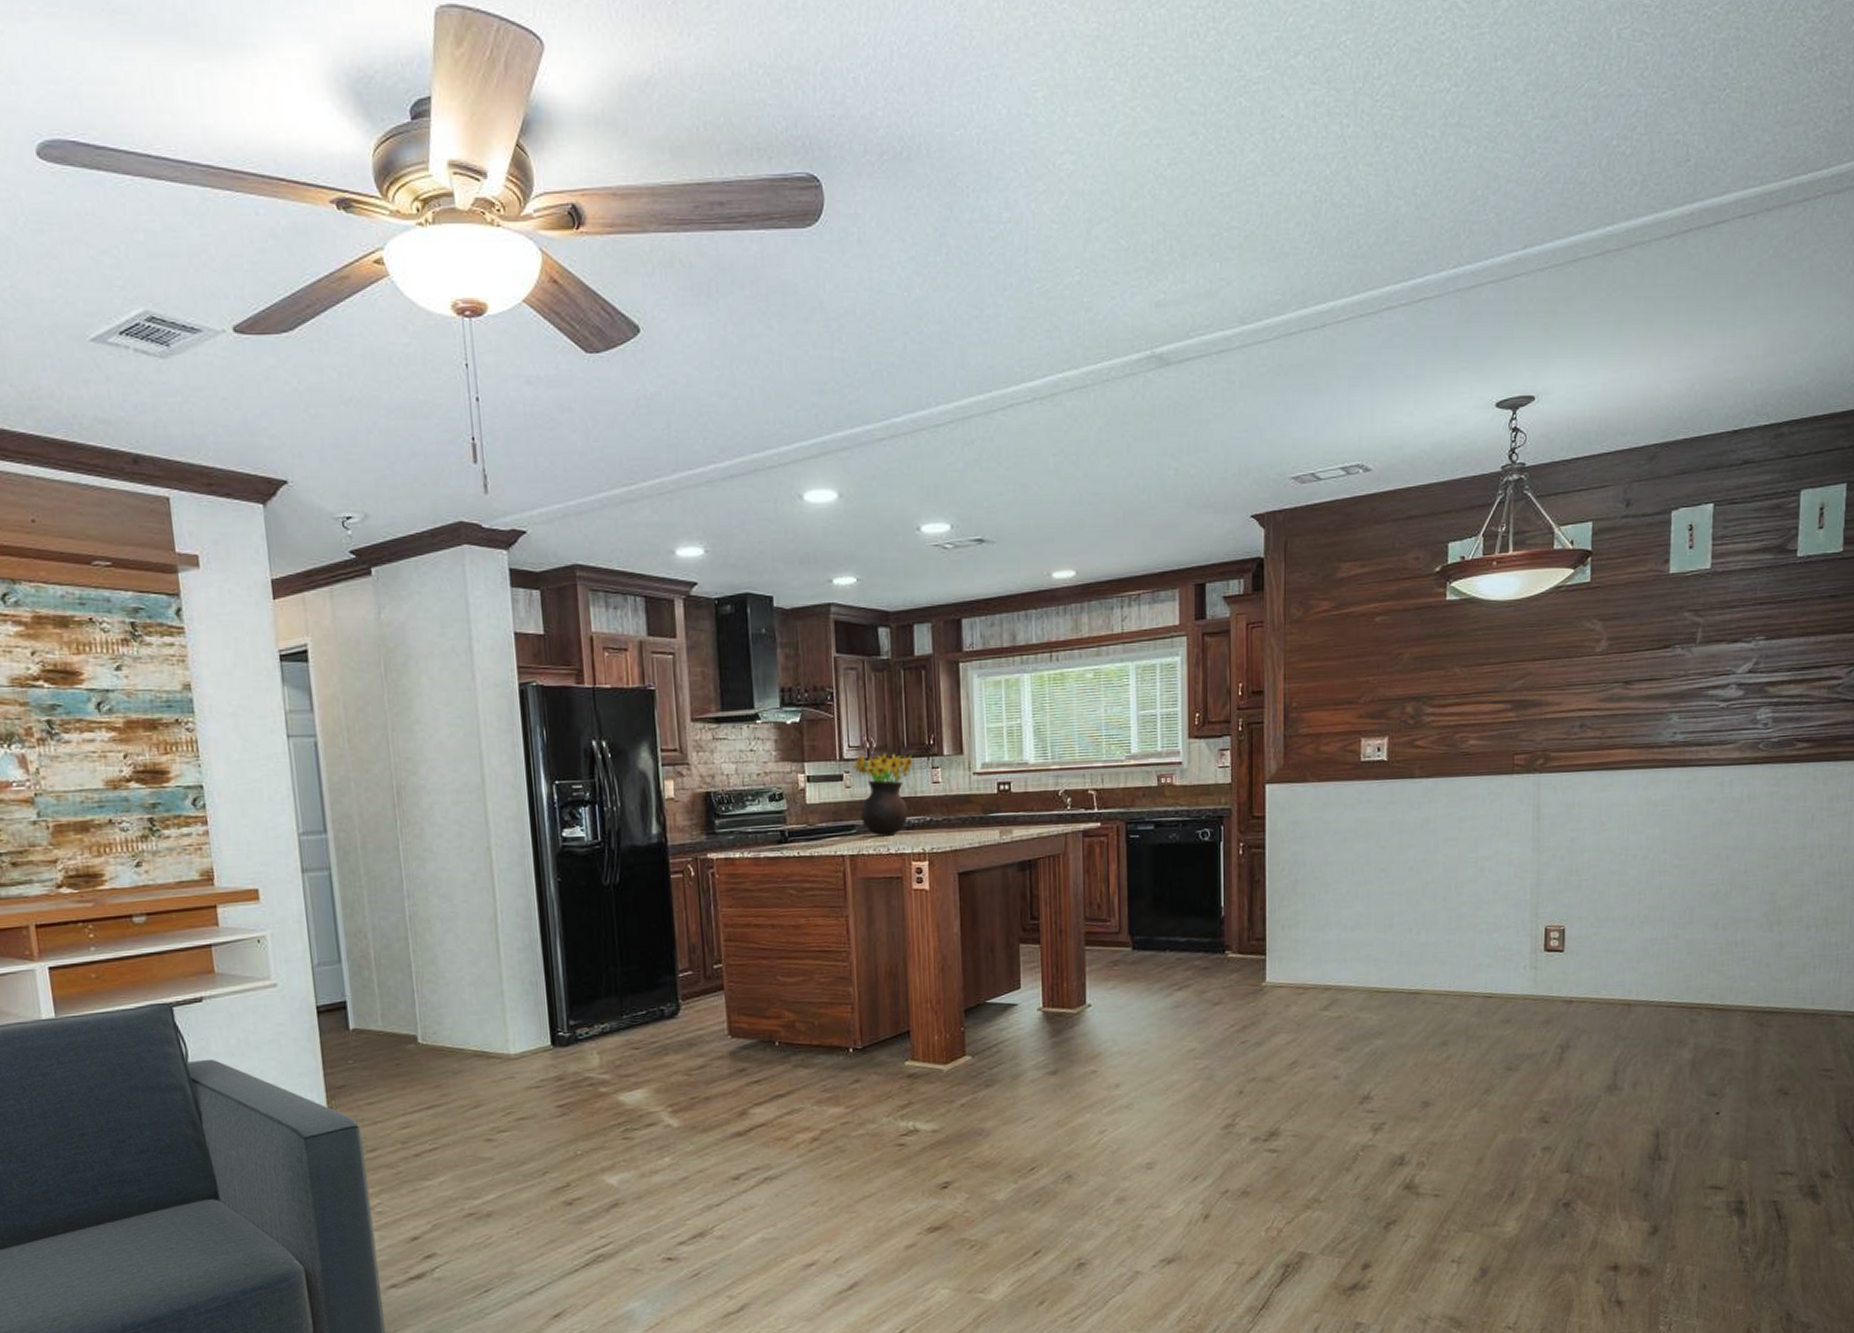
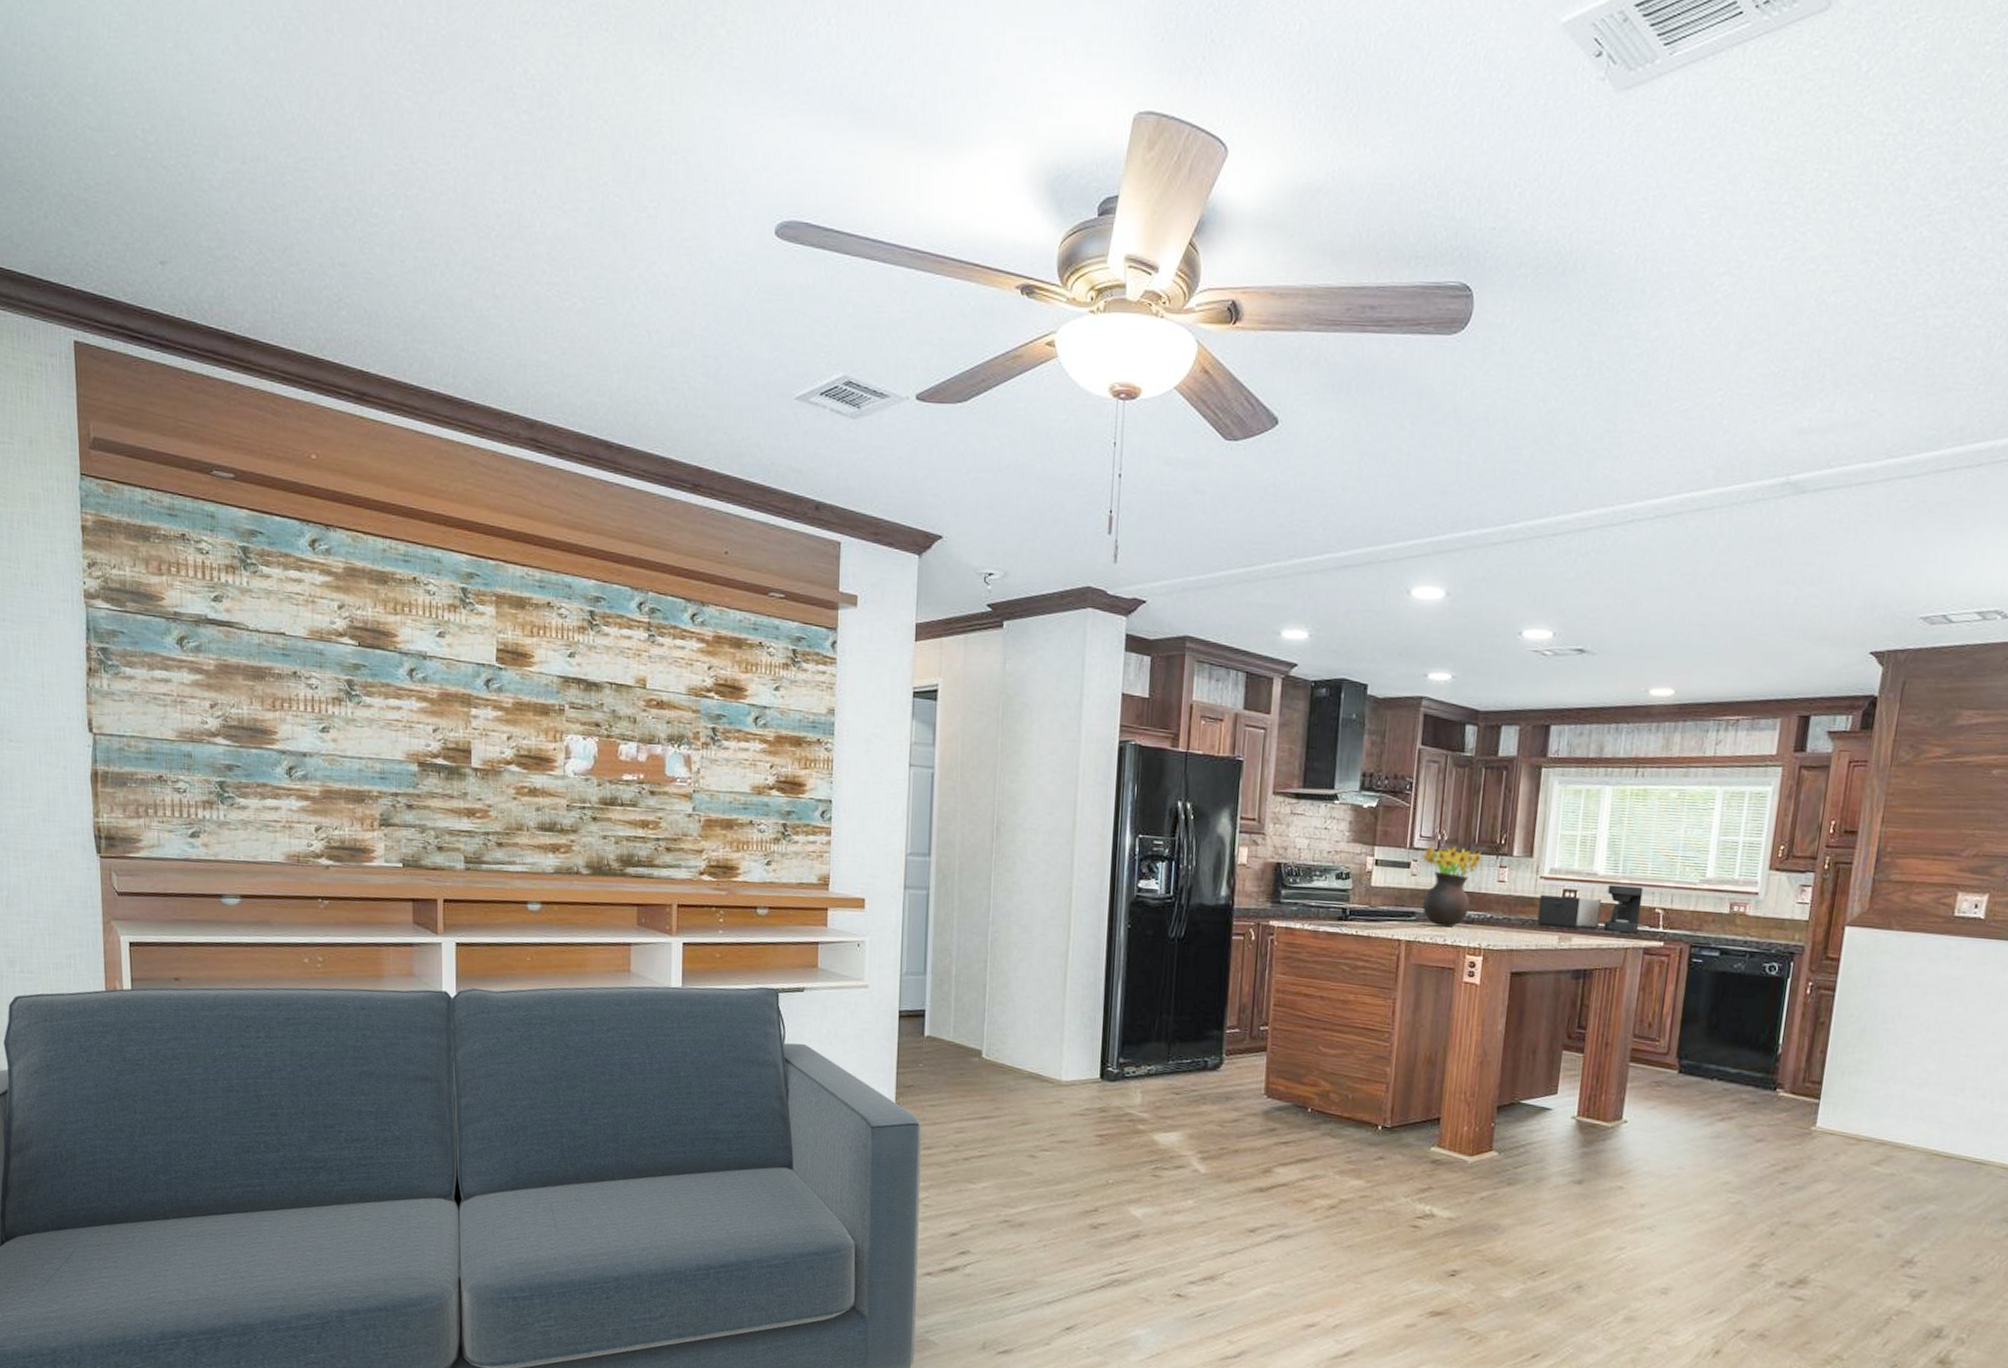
toaster: none [976,787,1037,823] -> present [1537,894,1602,931]
coffee maker: none [1040,770,1075,820] -> present [1603,884,1644,934]

